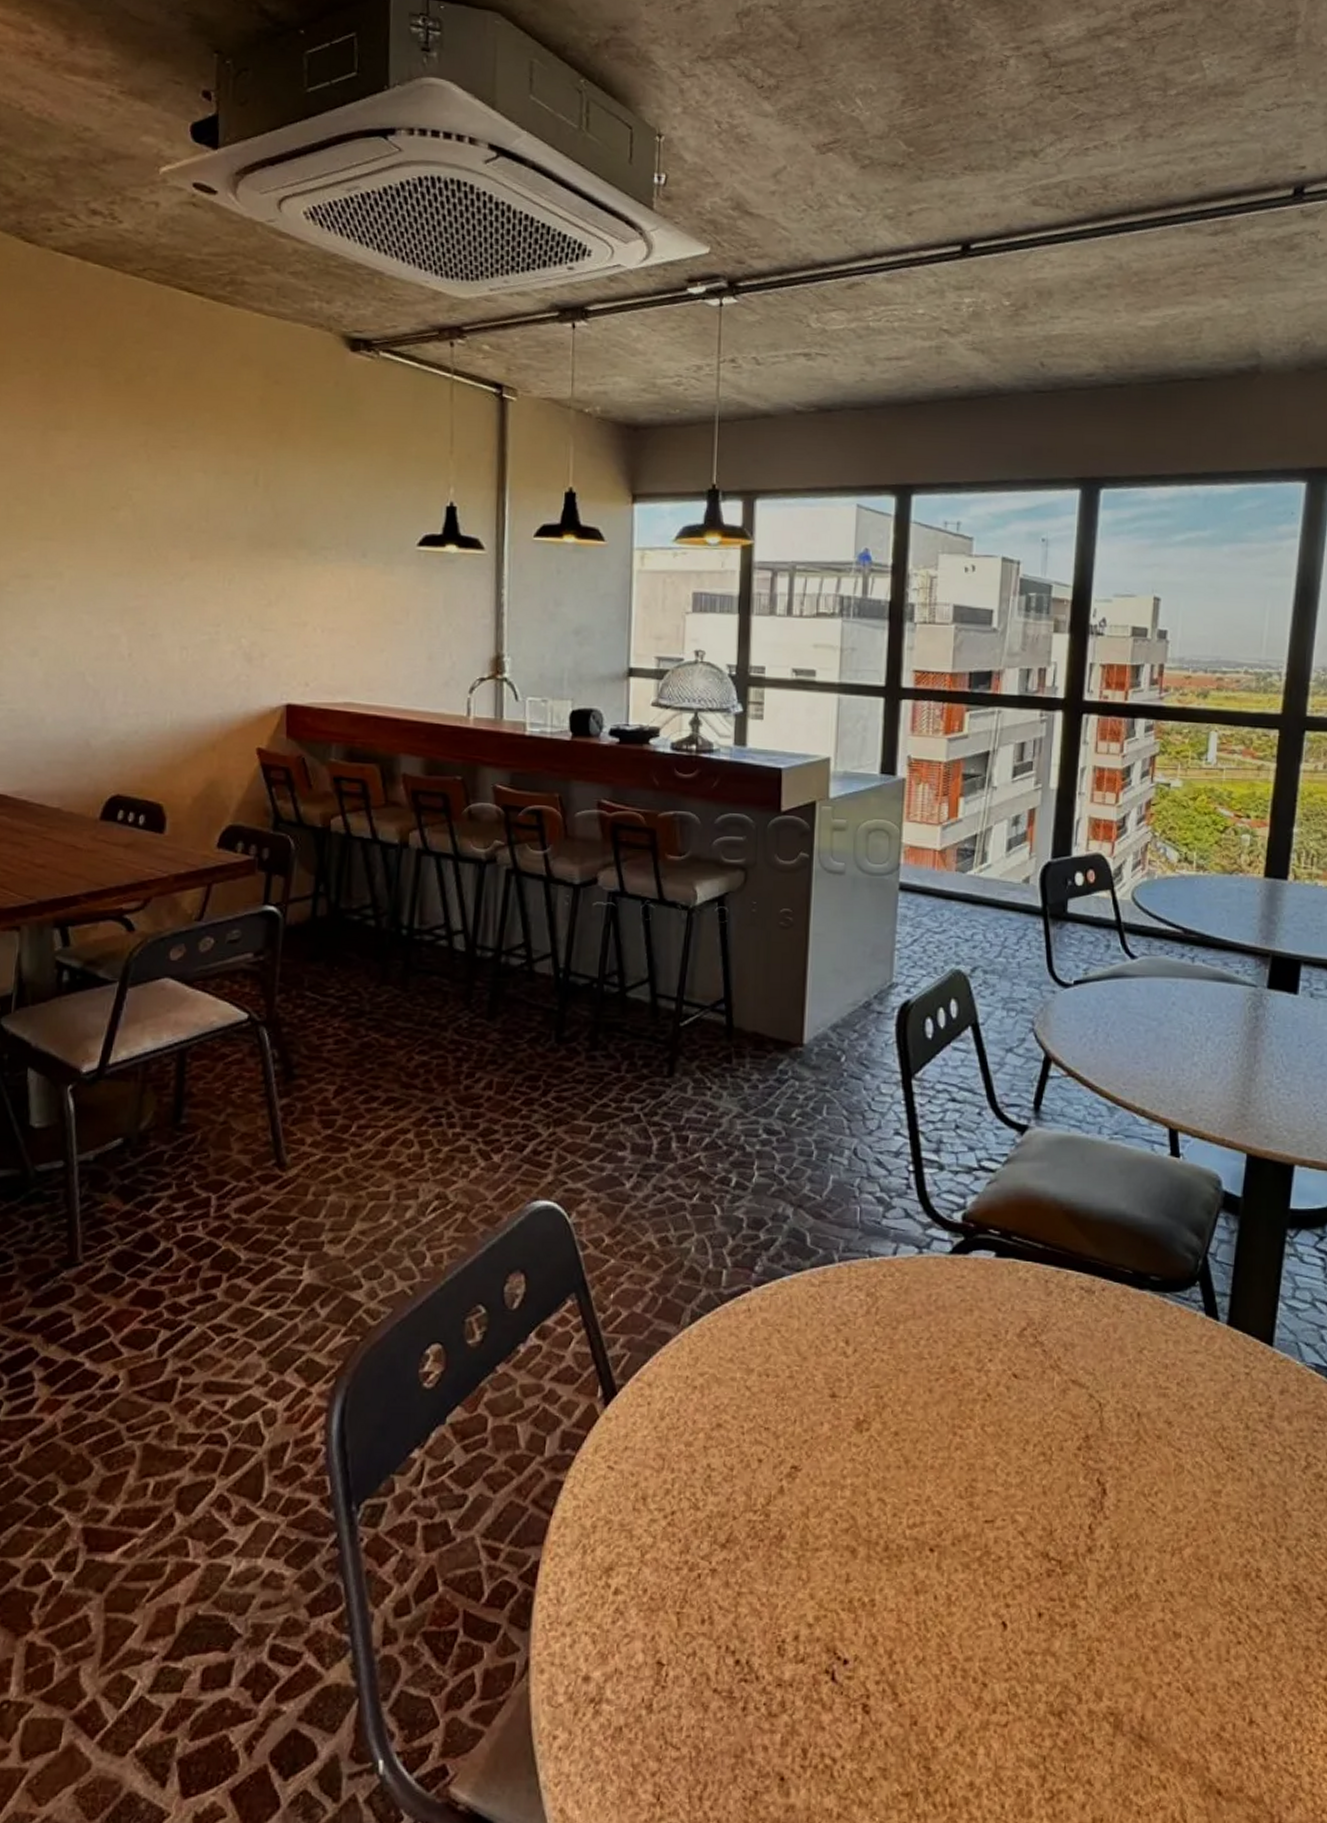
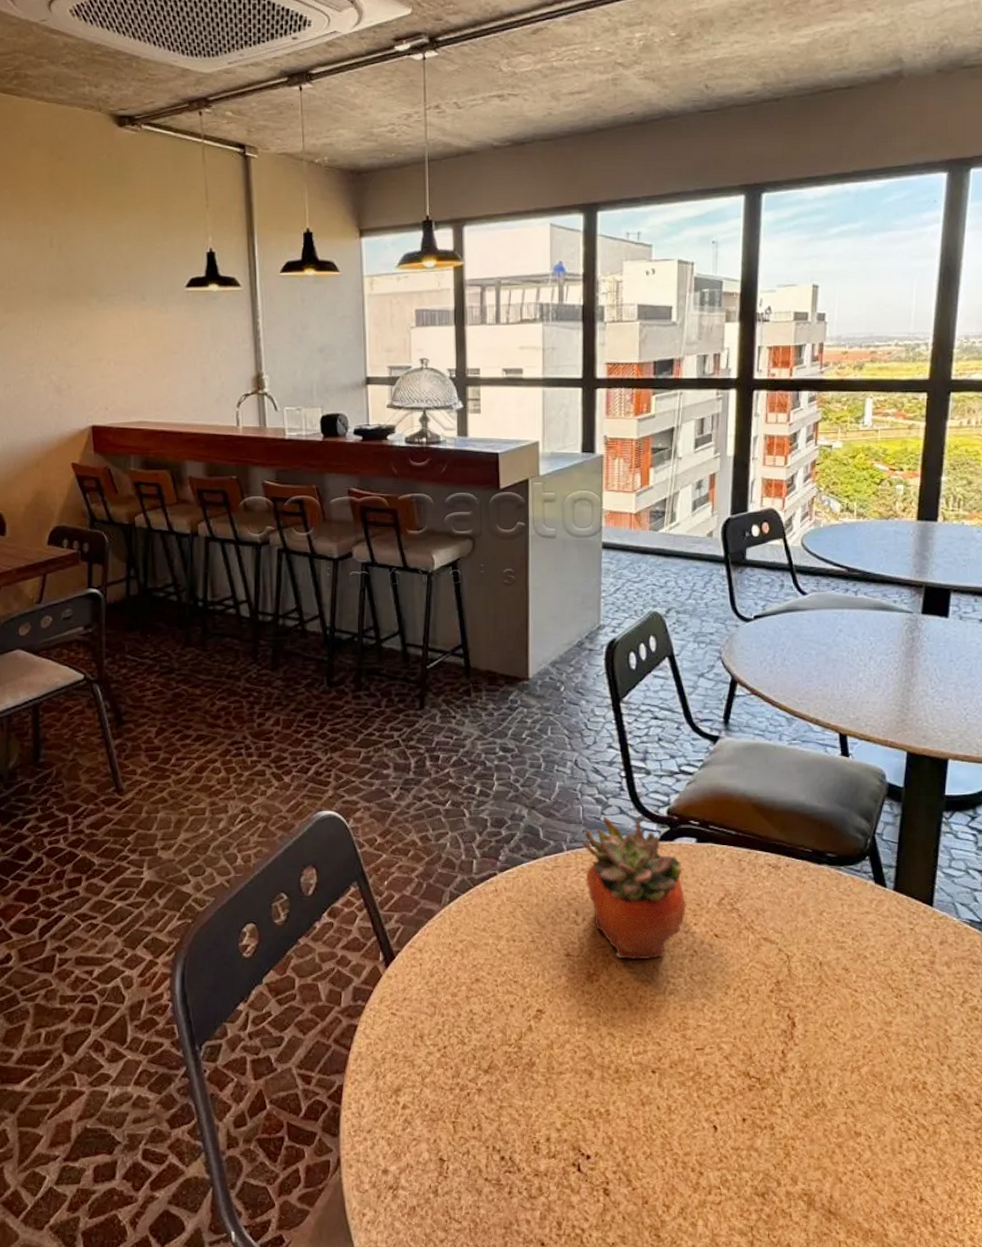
succulent planter: none [857,1219,981,1403] -> present [581,816,687,959]

